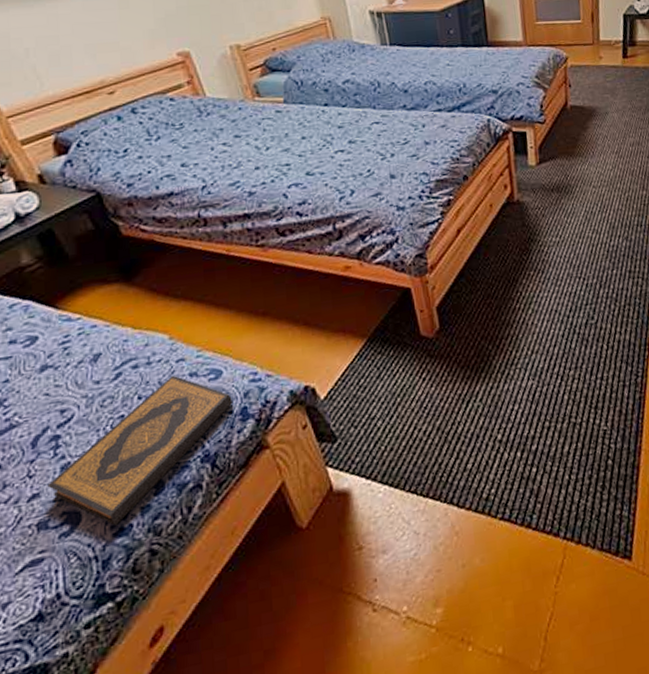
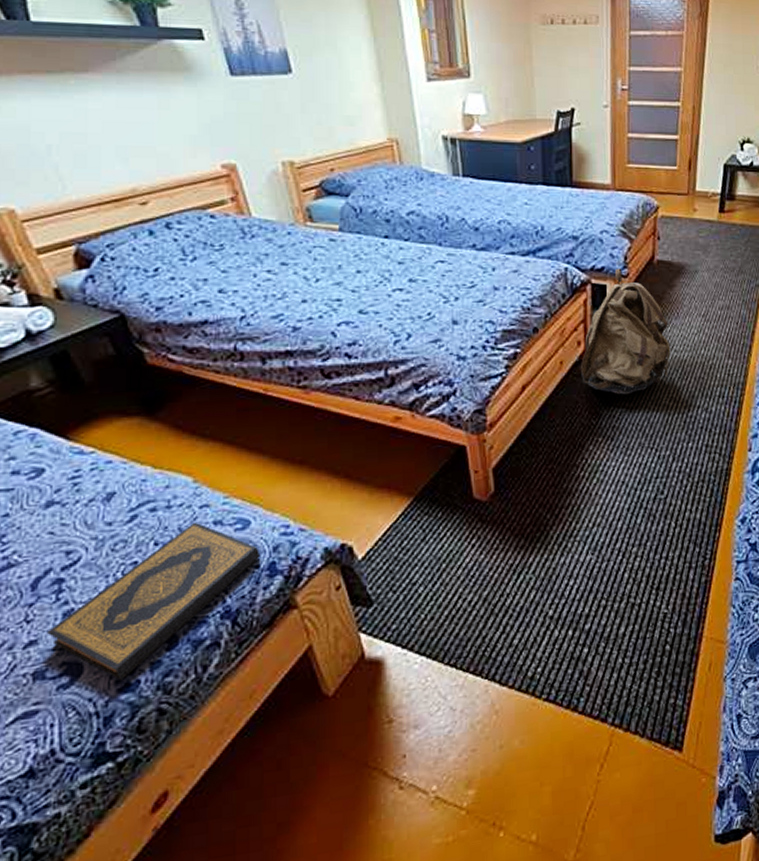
backpack: none [508,115,590,231] -> present [580,268,671,395]

